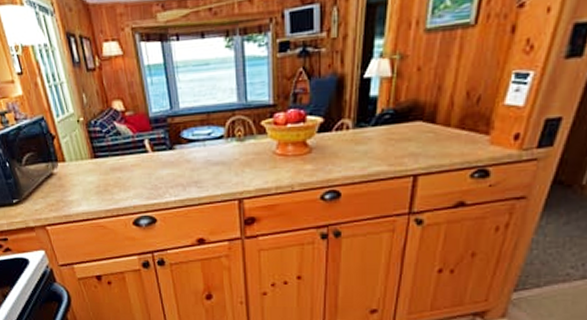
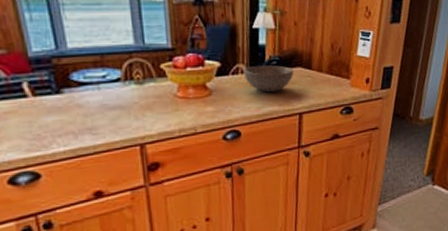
bowl: none [348,119,412,151] -> present [243,65,294,93]

